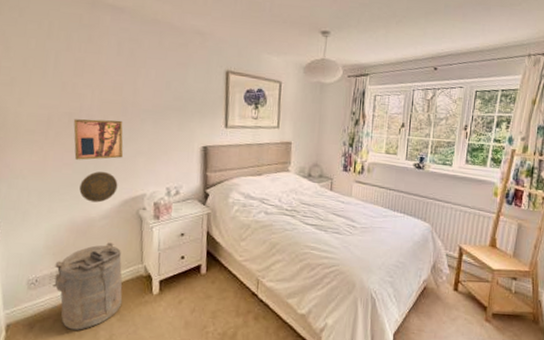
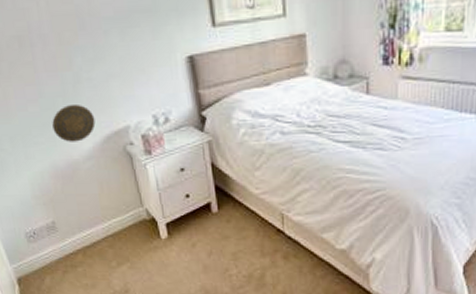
laundry hamper: present [53,242,123,330] -> none [48,186,130,280]
wall art: present [73,119,124,160] -> none [24,36,93,94]

